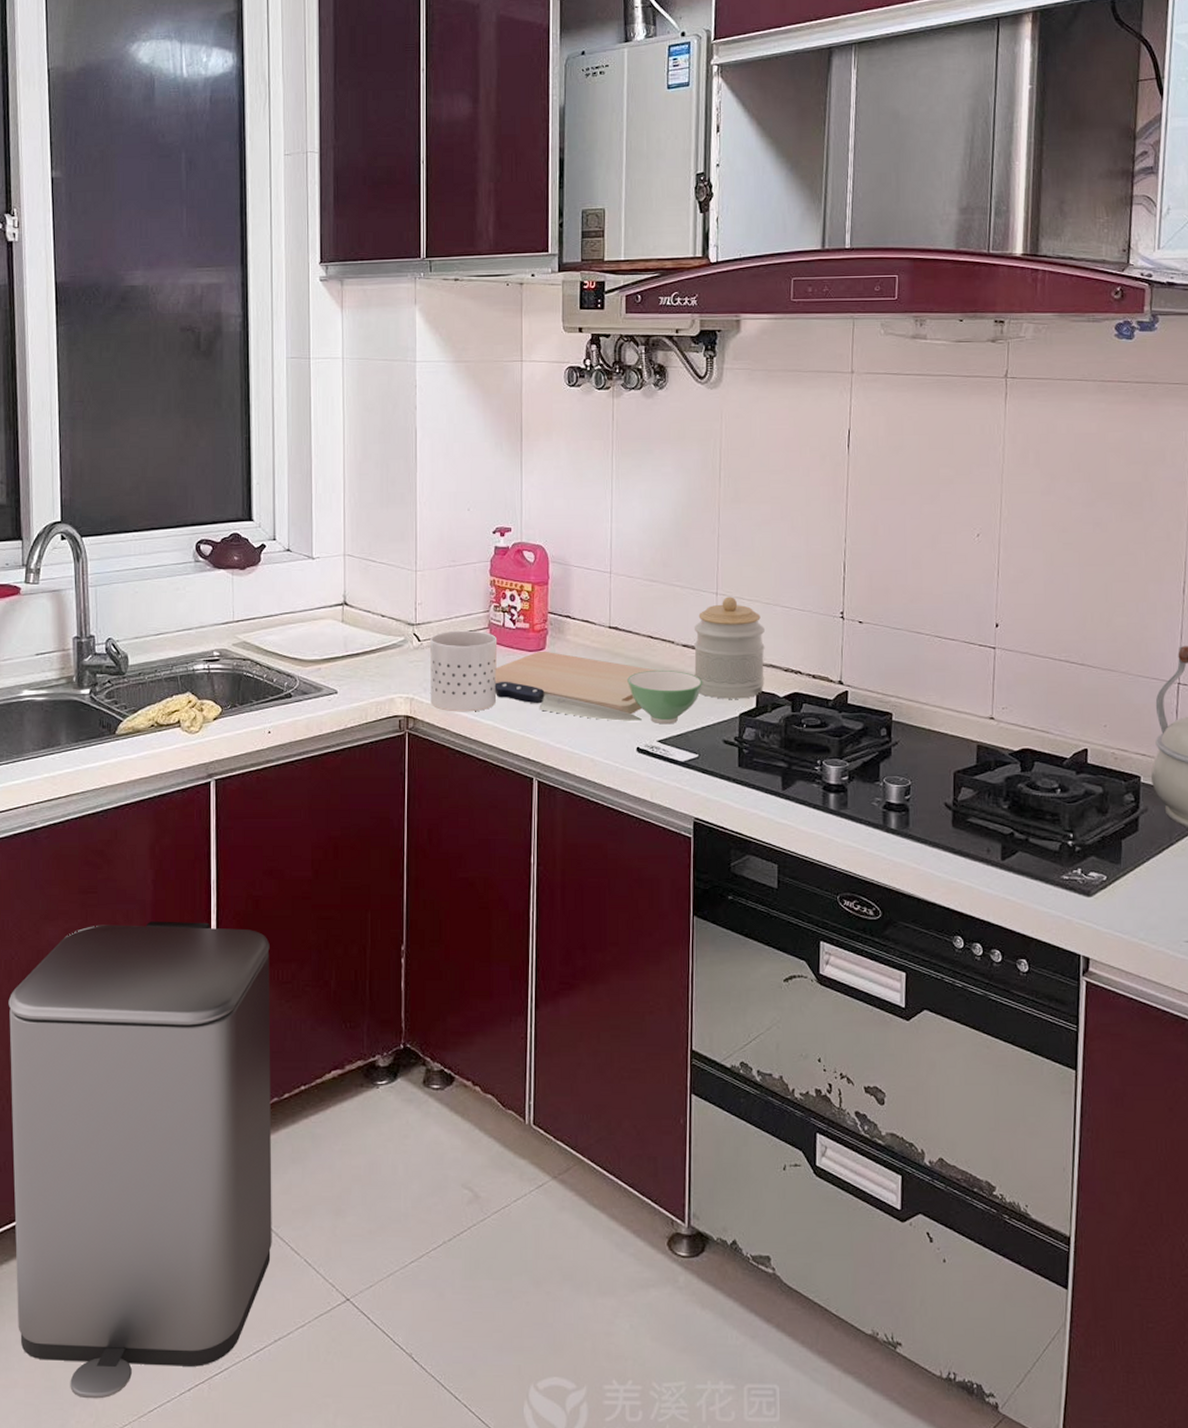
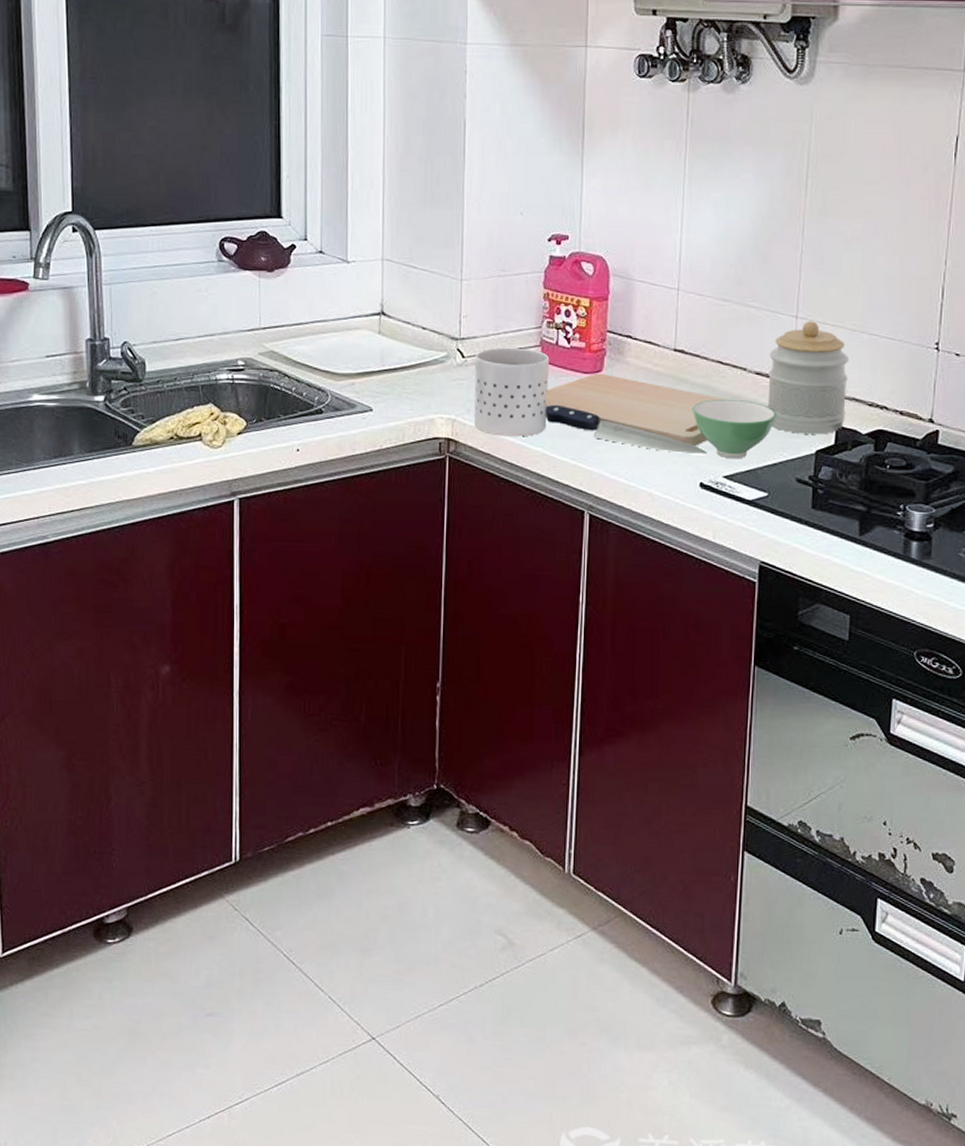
pedal bin: present [8,921,272,1399] -> none [20,644,296,1121]

